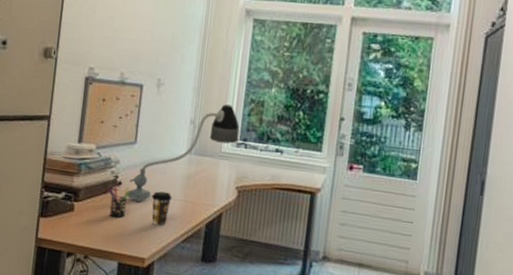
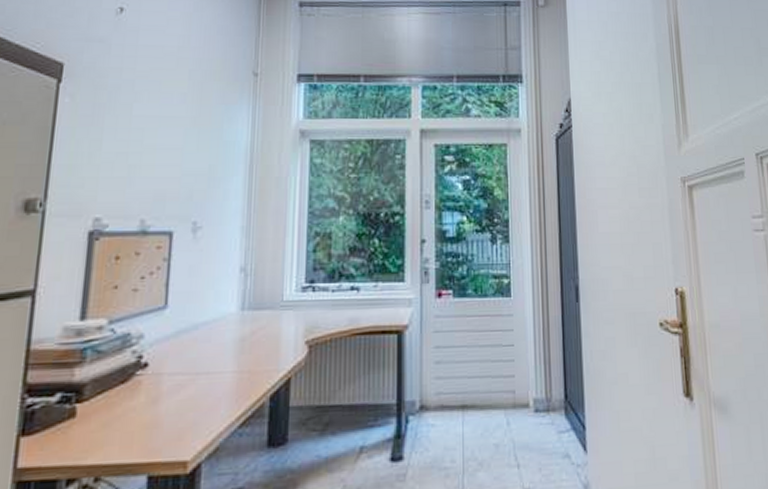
pen holder: present [108,185,130,218] -> none [128,368,160,414]
desk lamp: present [127,104,240,202] -> none [156,242,305,386]
coffee cup: present [151,191,172,226] -> none [192,365,222,412]

